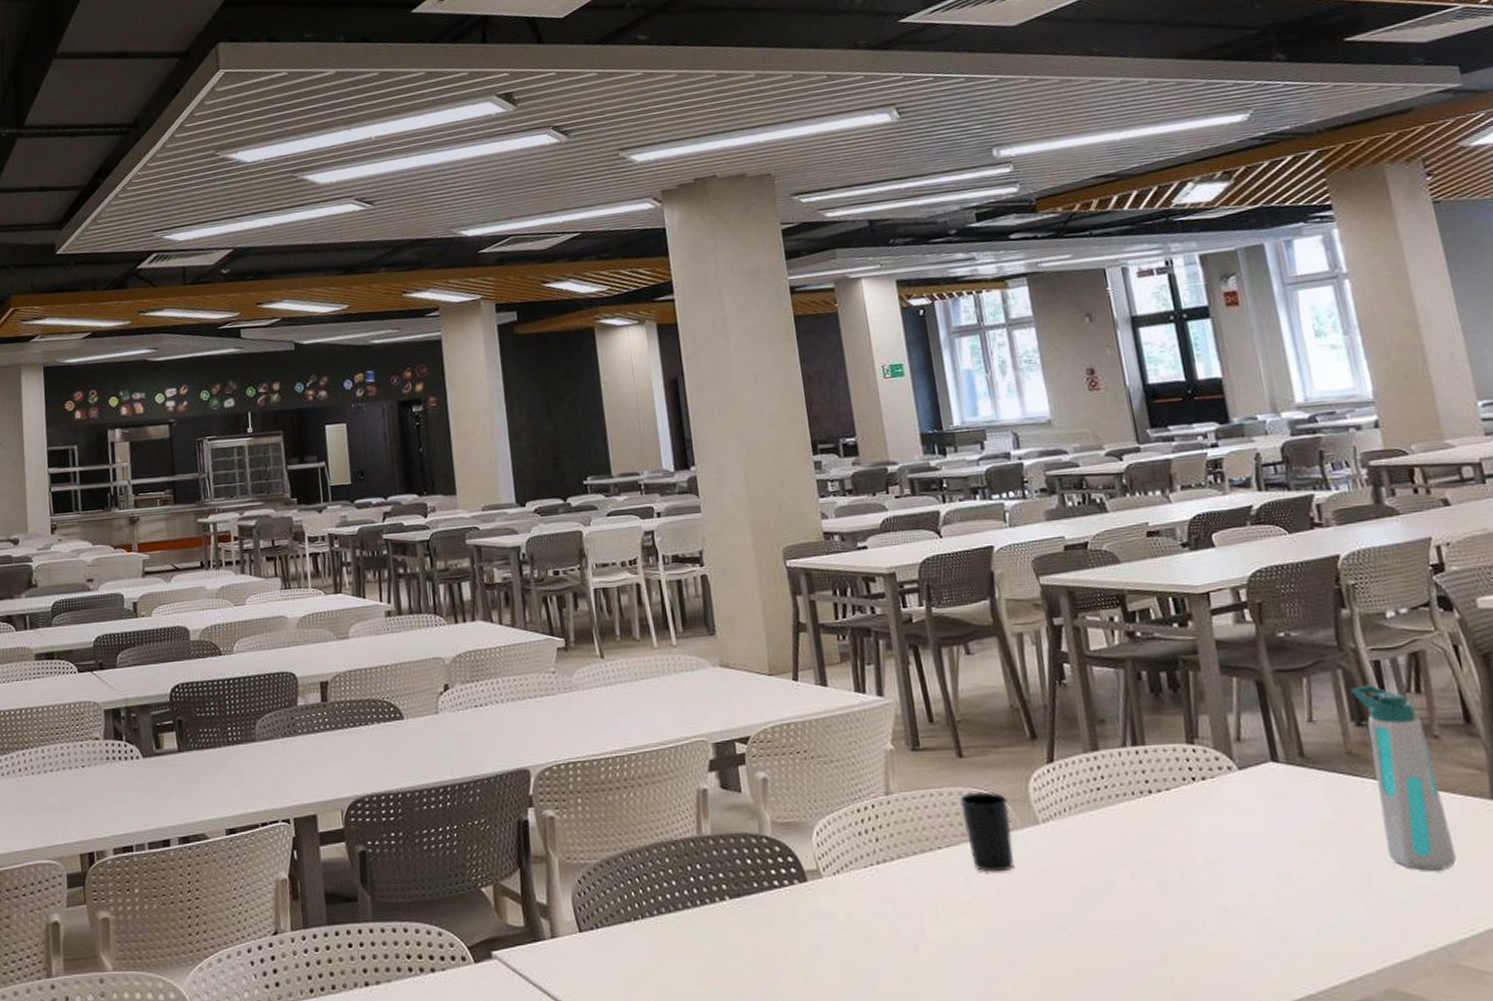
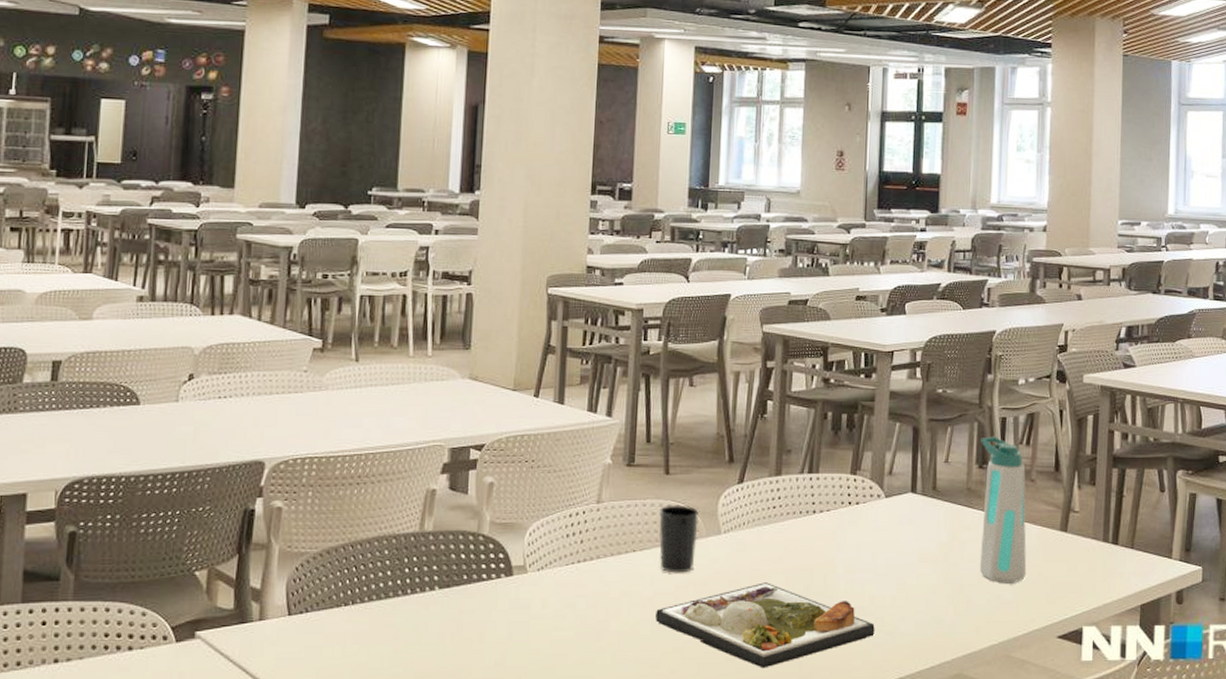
dinner plate: none [979,879,1263,985] -> present [656,582,875,668]

